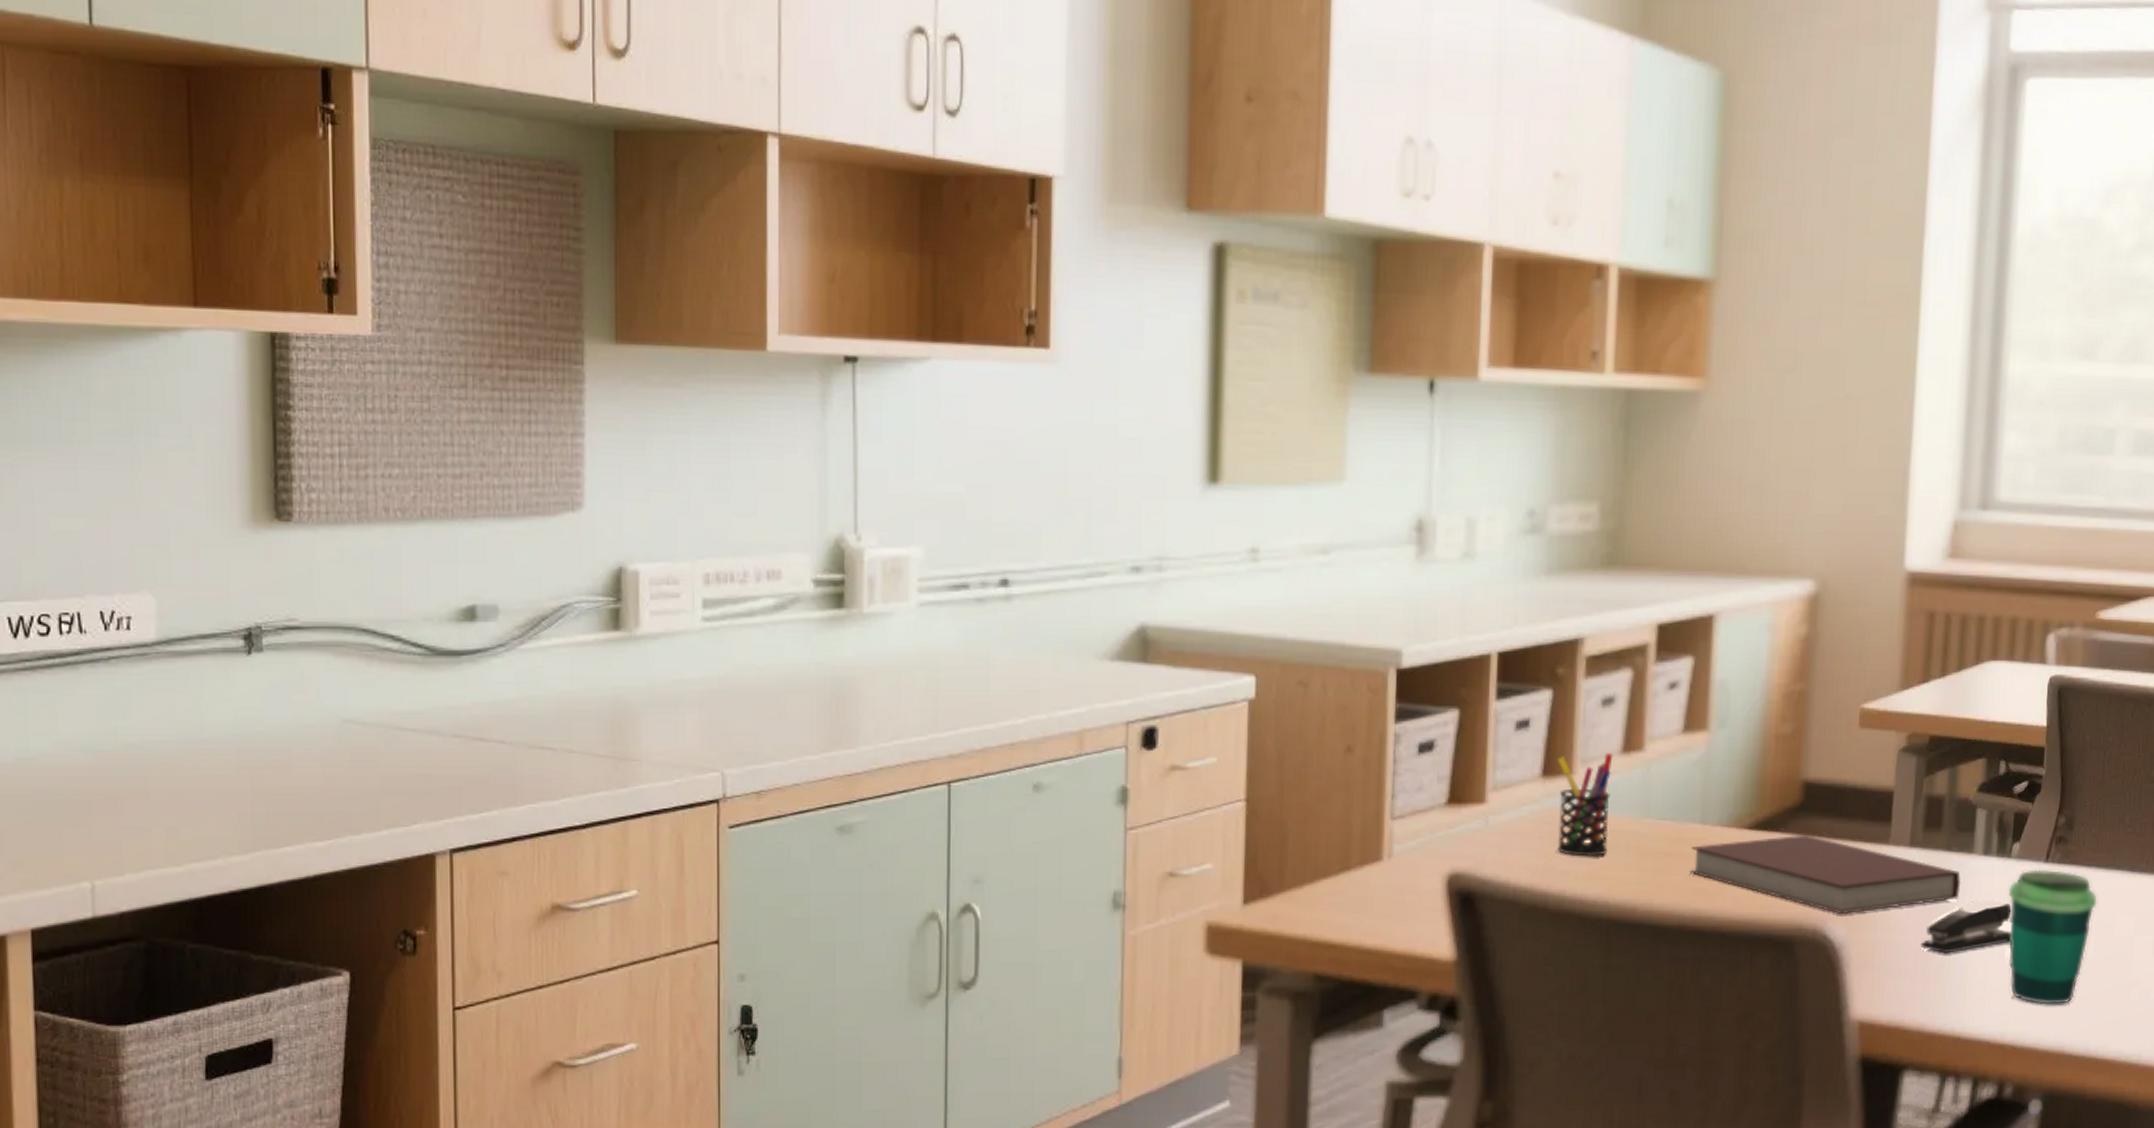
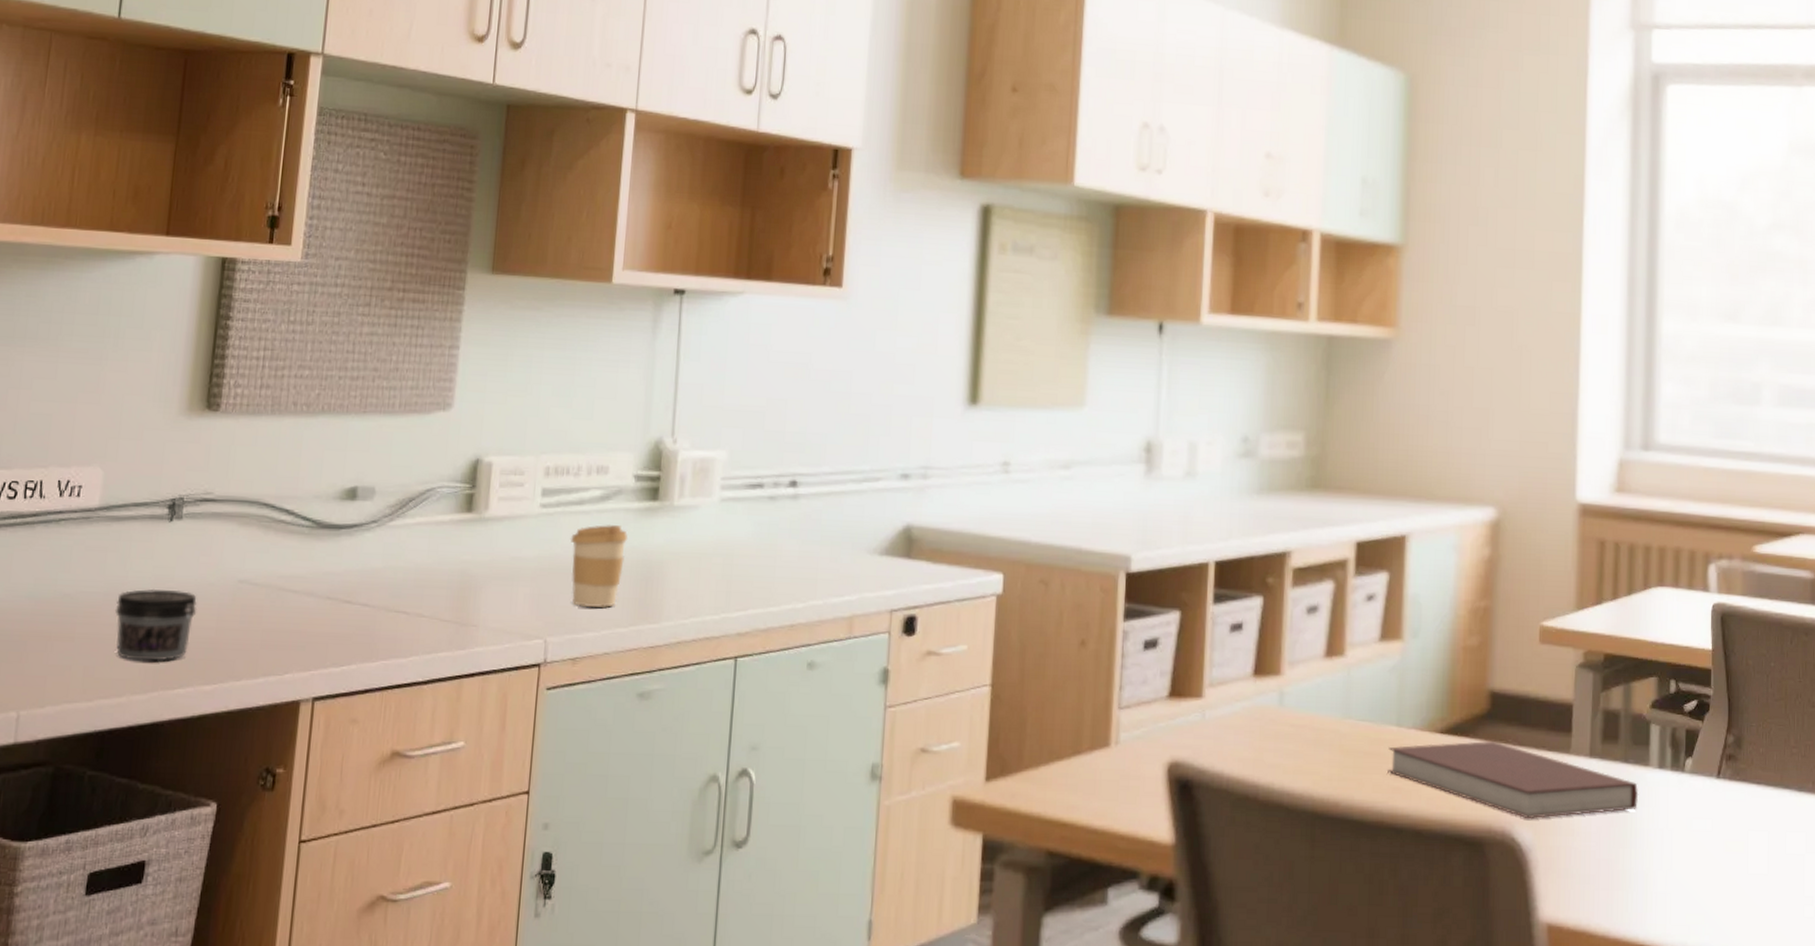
jar: none [194,733,296,817] -> present [114,588,197,661]
coffee cup: none [741,638,810,734] -> present [570,525,627,608]
pen holder: present [1557,753,1613,857] -> none [1266,657,1317,752]
stapler: present [1920,898,2012,954] -> none [1603,810,1688,862]
cup: present [2008,869,2098,1006] -> none [1683,784,1768,919]

